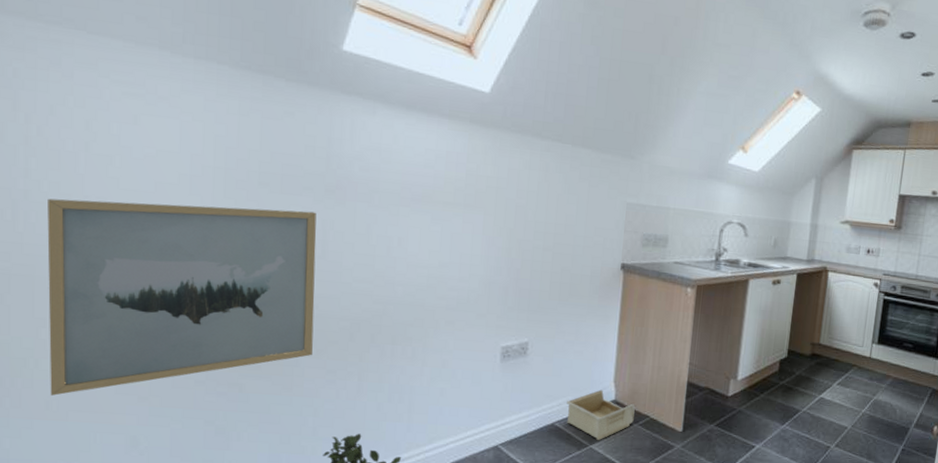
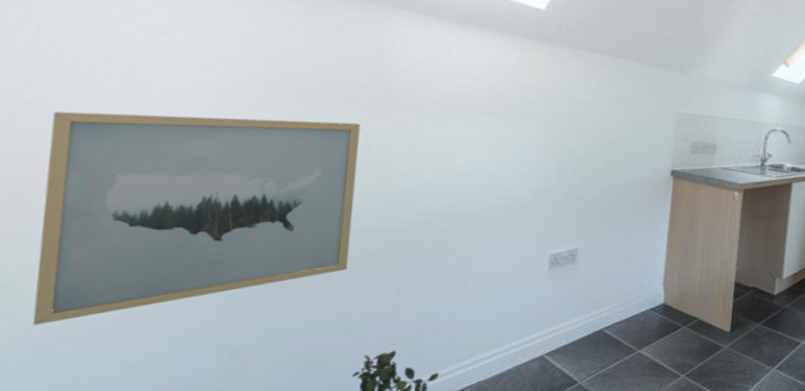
storage bin: present [566,389,635,440] -> none [614,293,684,344]

